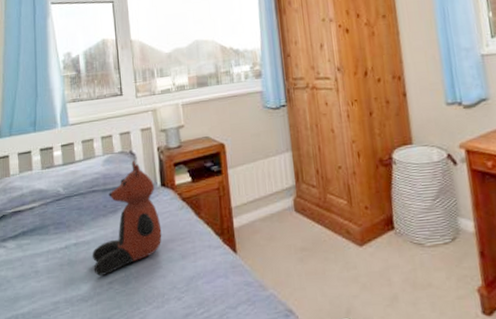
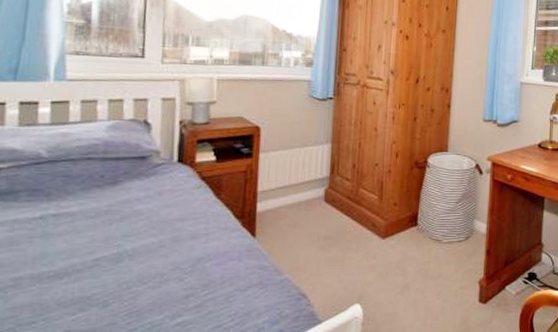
teddy bear: present [92,160,162,276] -> none [75,131,171,251]

